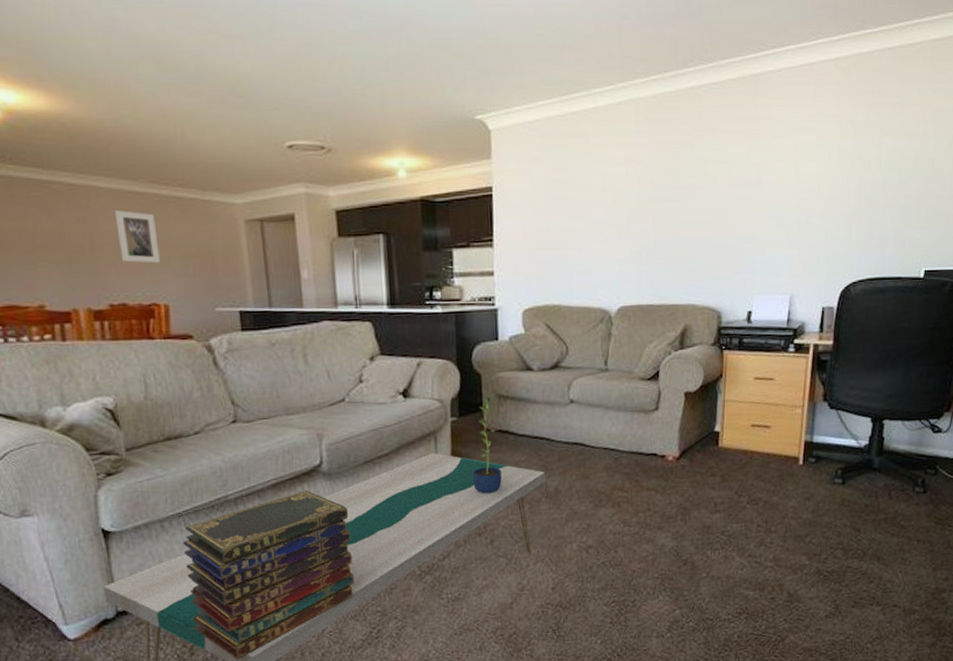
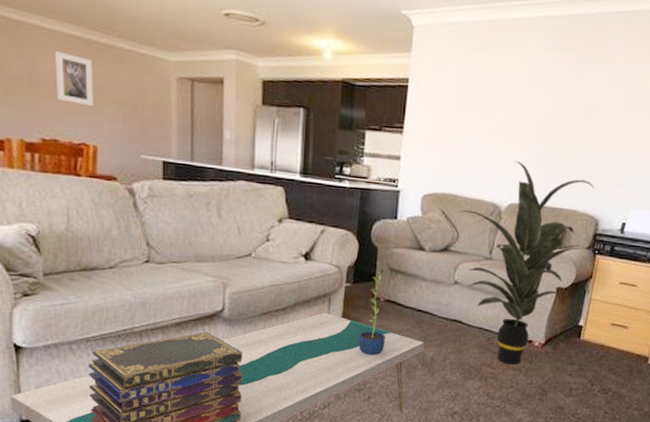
indoor plant: none [565,259,711,485] -> present [459,160,594,365]

